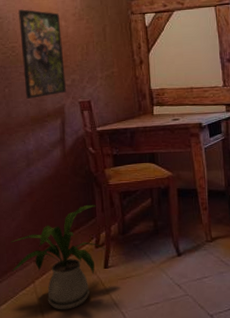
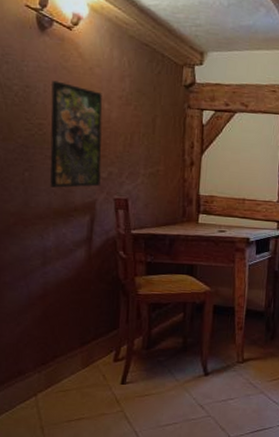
house plant: present [11,204,111,310] -> none [10,314,131,427]

